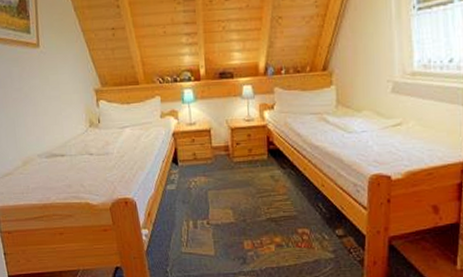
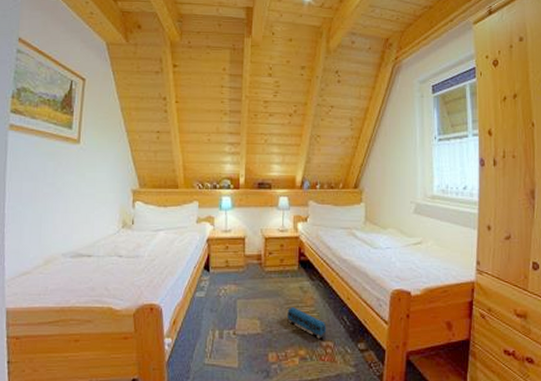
toy train: none [260,196,302,226] -> present [287,307,327,339]

